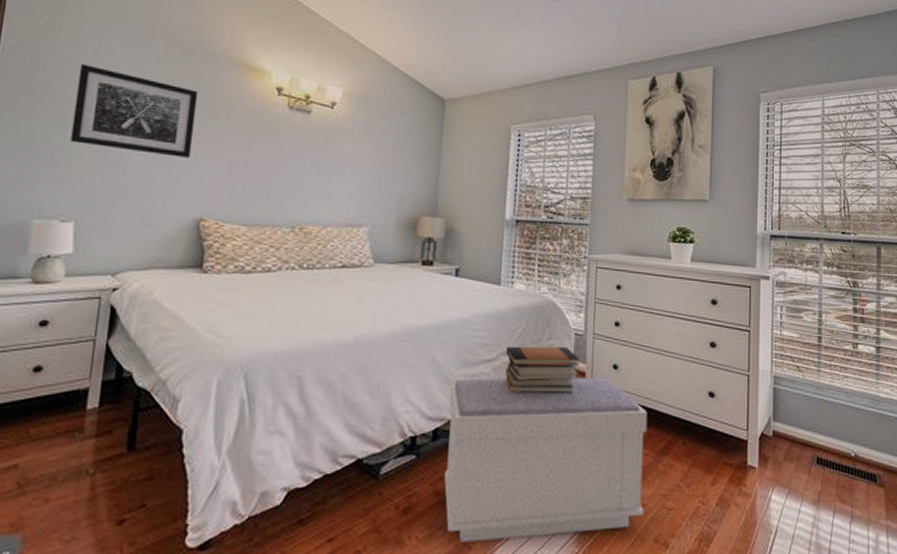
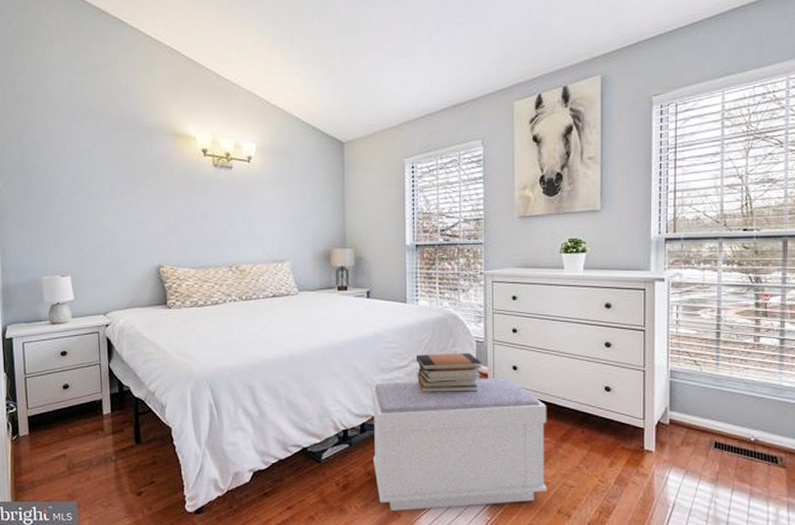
wall art: present [70,64,198,158] -> none [53,149,145,218]

